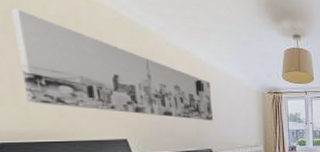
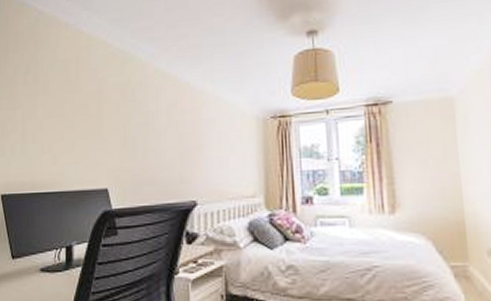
wall art: present [11,8,214,121] -> none [30,59,201,163]

